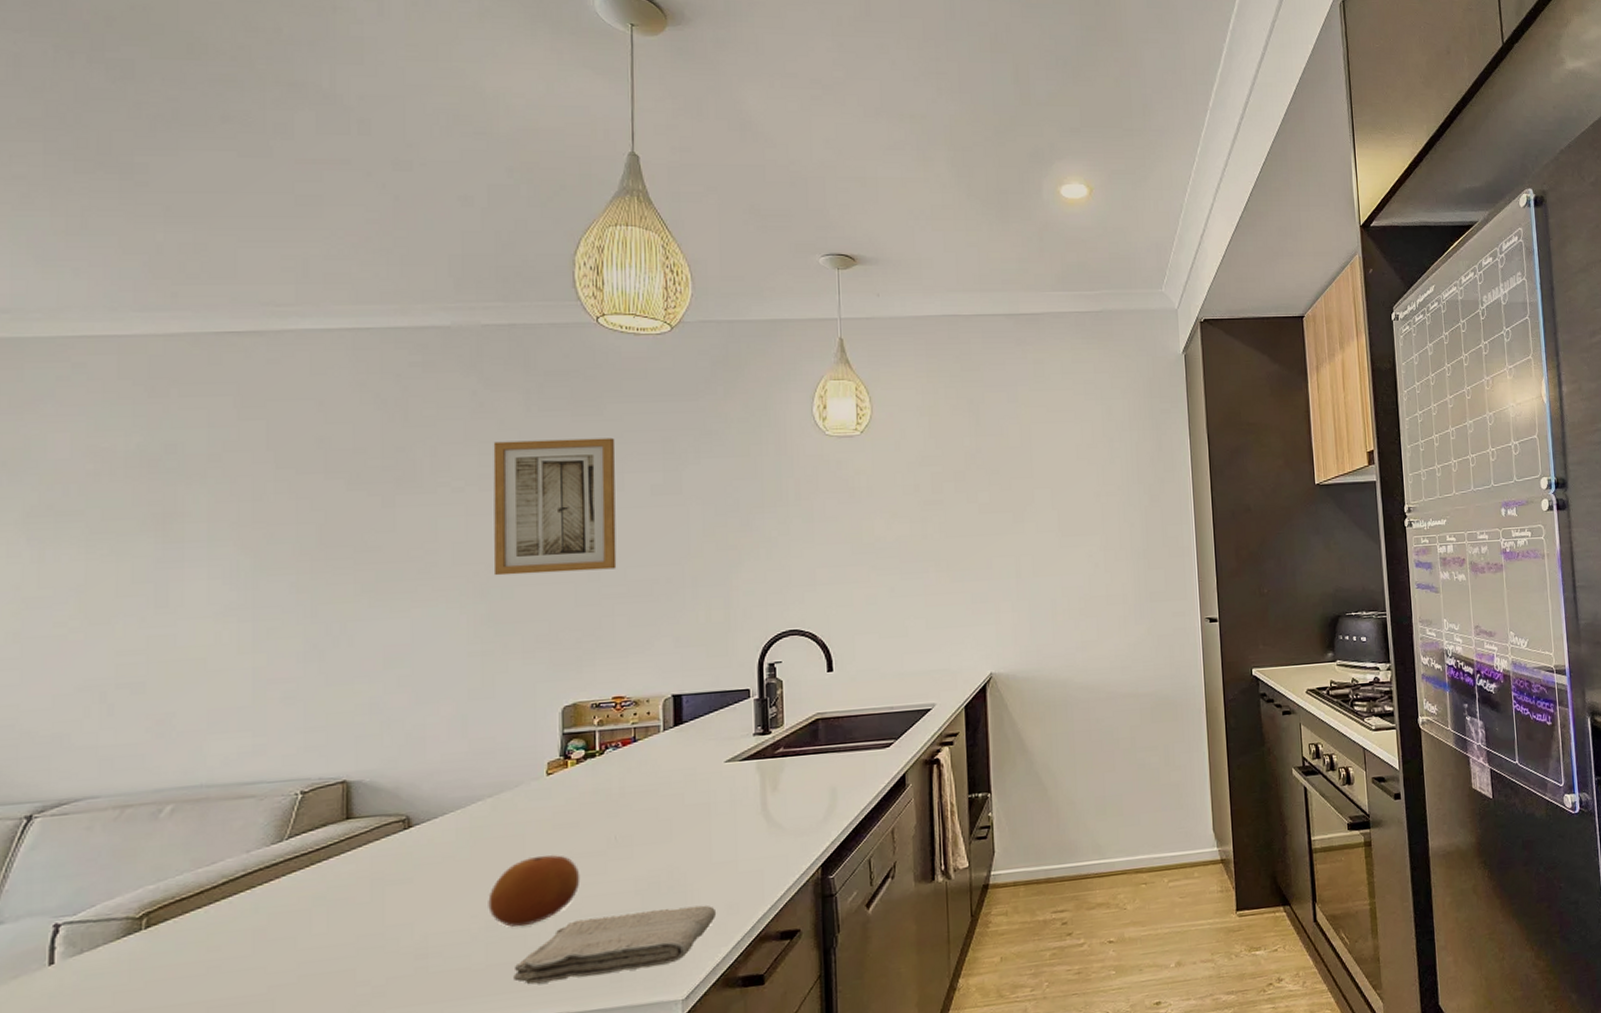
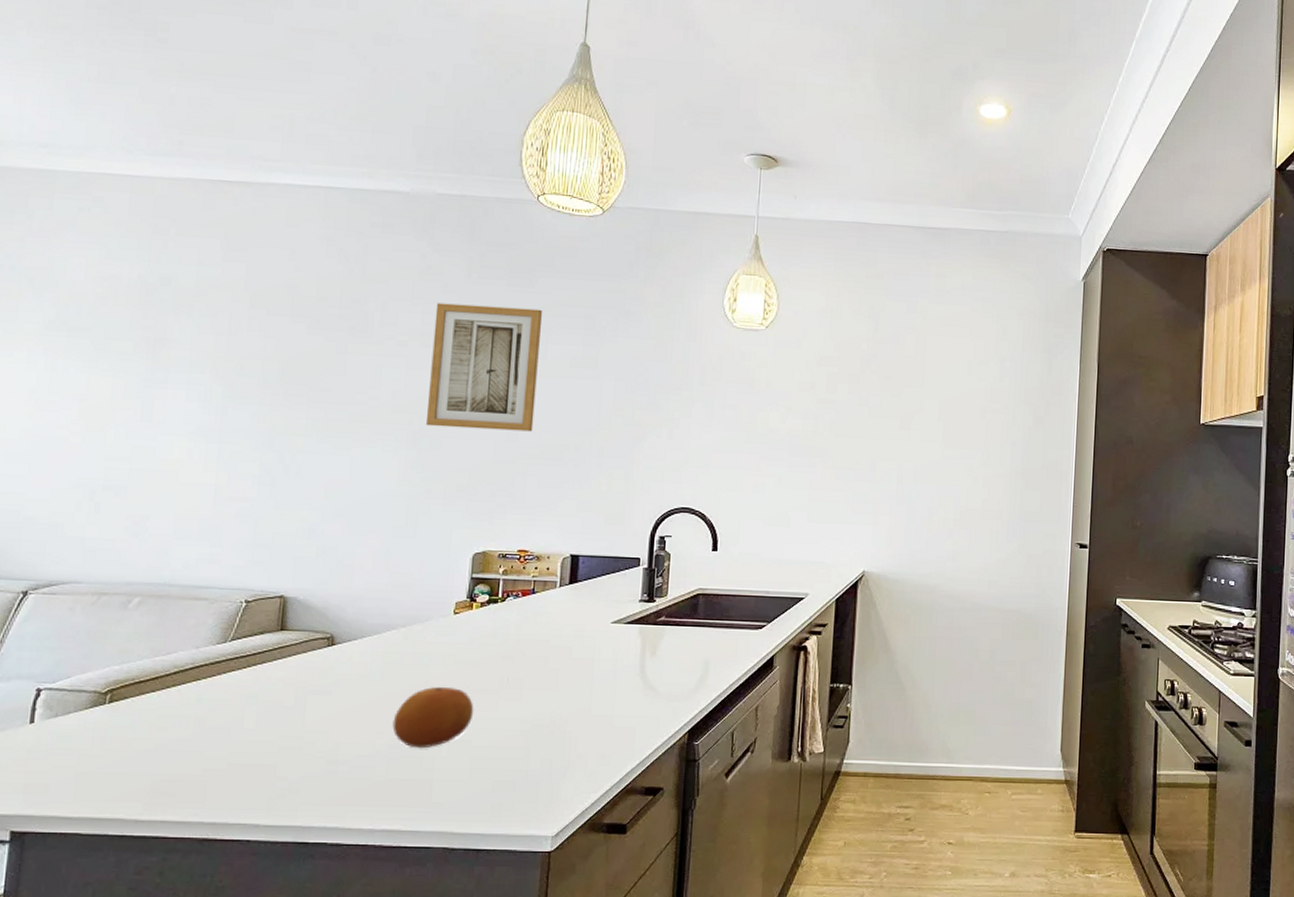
washcloth: present [514,905,717,985] -> none [408,750,591,803]

